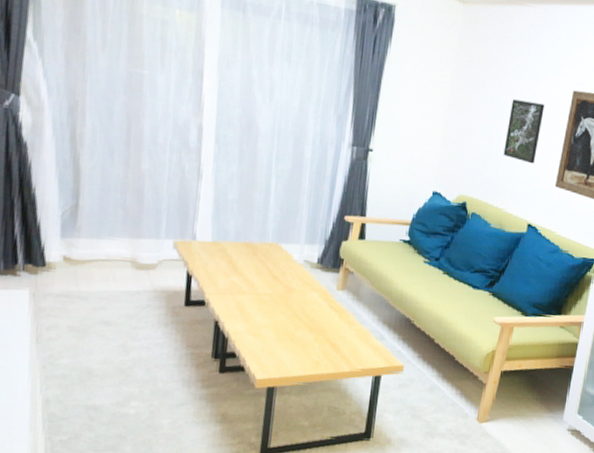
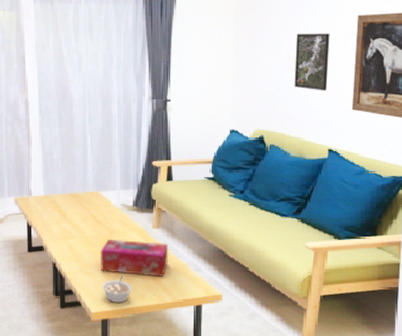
legume: none [271,340,307,370] -> present [102,276,133,303]
tissue box: none [272,299,353,344] -> present [99,240,169,277]

